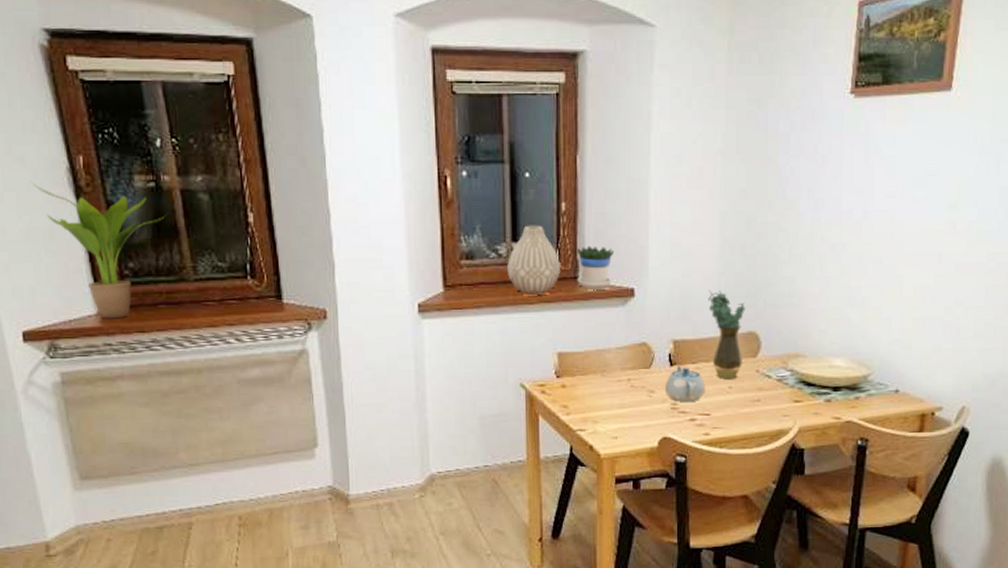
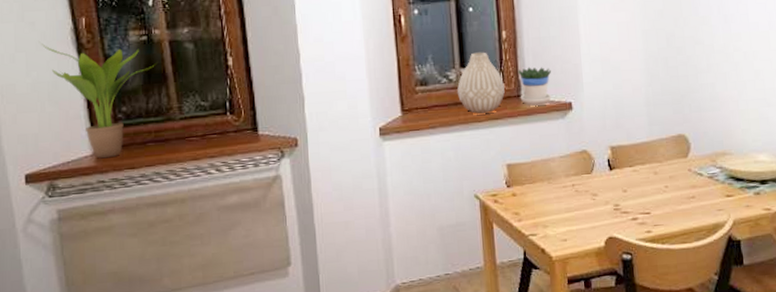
teapot: present [664,366,705,403] -> none [606,169,644,203]
vase: present [708,289,745,379] -> none [638,99,675,179]

